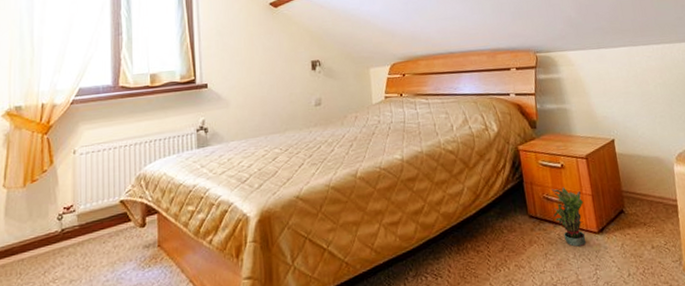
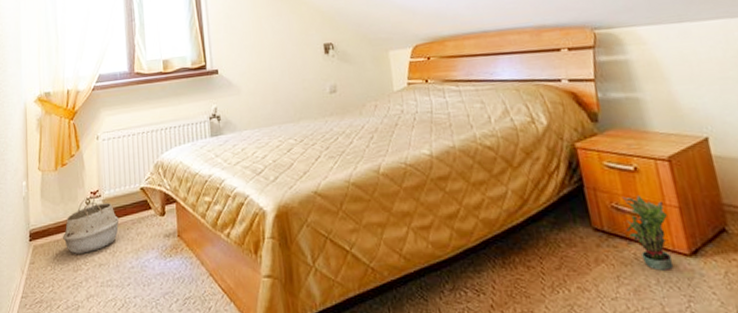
woven basket: none [28,211,95,272] -> present [62,196,119,254]

